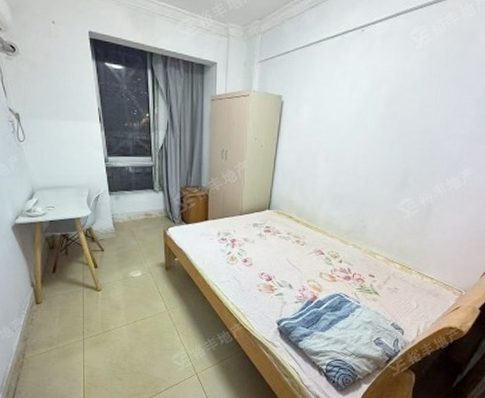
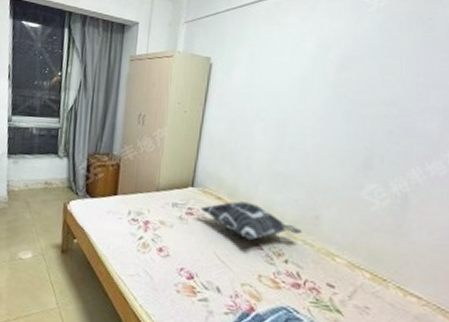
decorative pillow: none [275,218,353,248] -> present [200,201,301,241]

